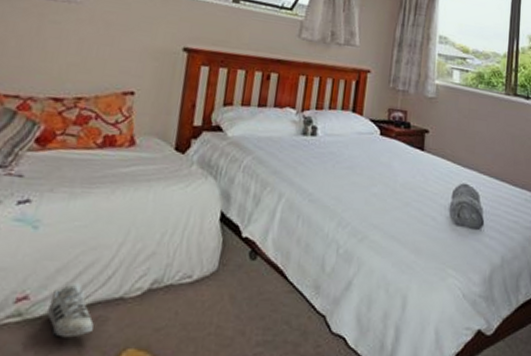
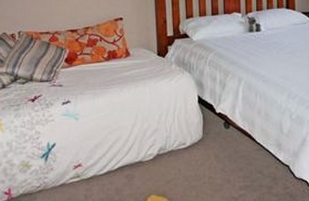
shoe: present [47,281,94,338] -> none [95,153,126,190]

